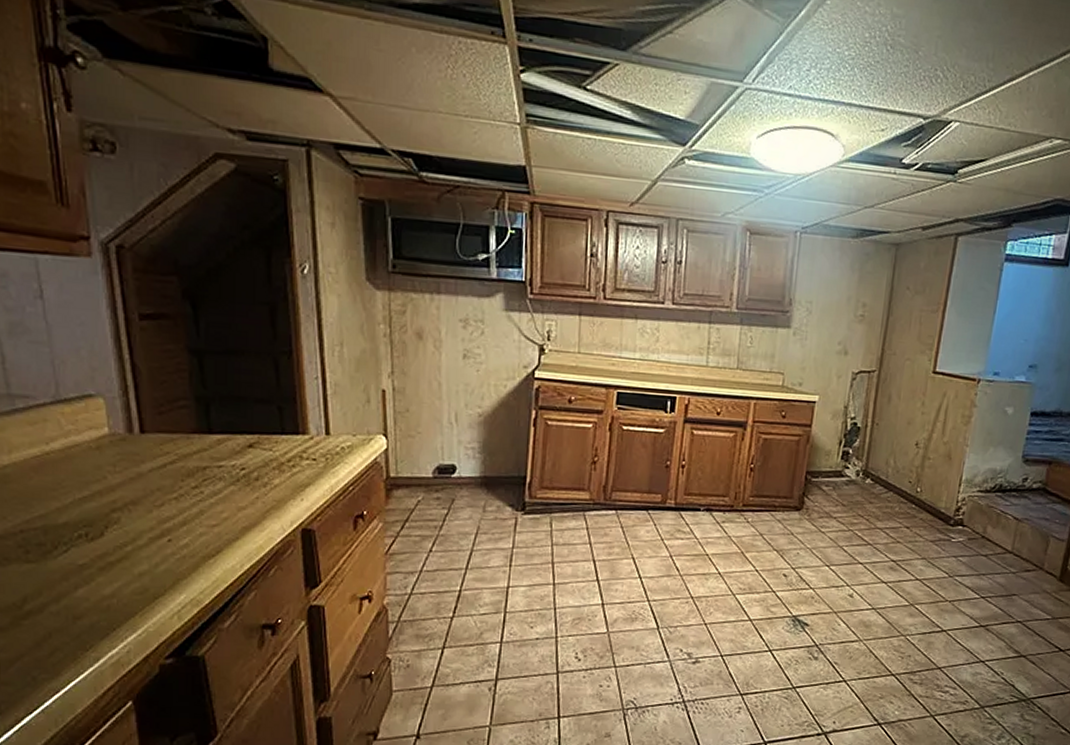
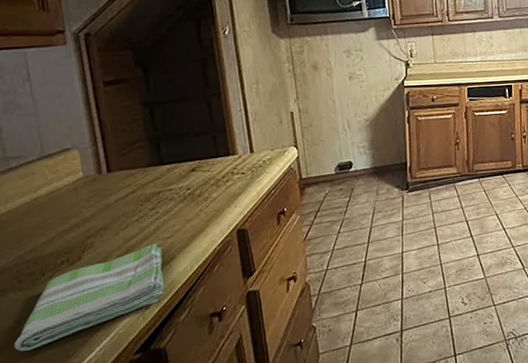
dish towel: none [18,530,206,635] -> present [14,243,164,351]

